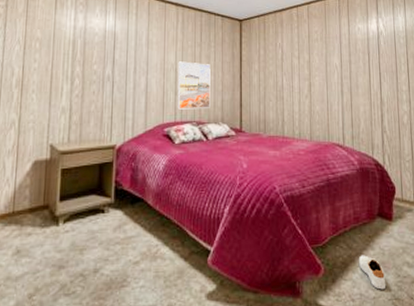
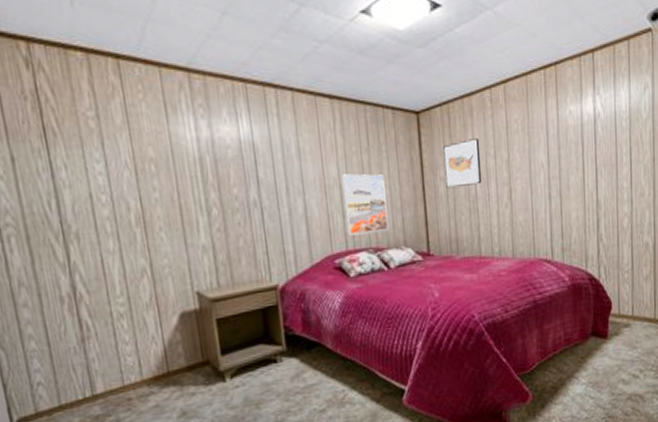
wall art: none [258,43,288,79] -> present [443,138,482,189]
shoe: present [359,255,386,290] -> none [570,377,600,410]

